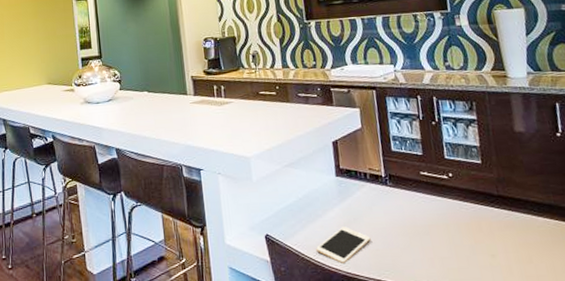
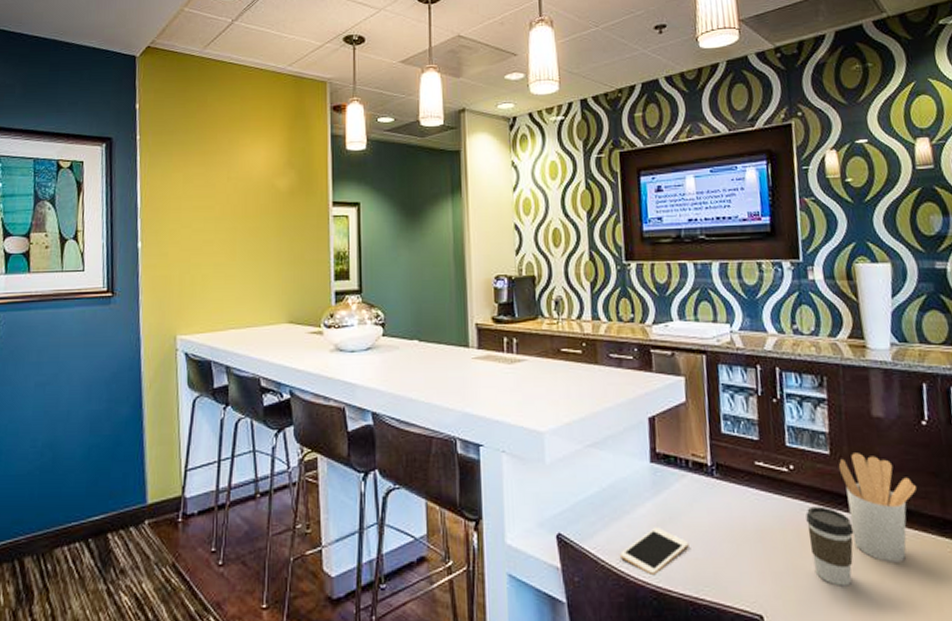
coffee cup: none [464,204,506,267] -> present [805,506,854,586]
utensil holder: none [489,161,555,247] -> present [838,453,916,563]

